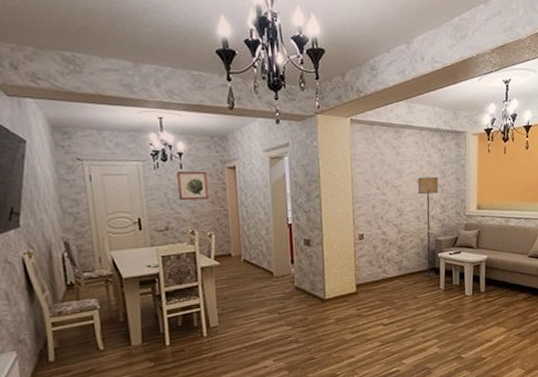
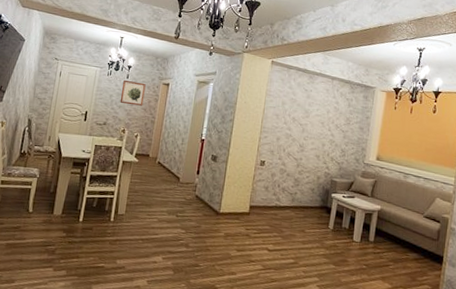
floor lamp: present [417,176,439,277] -> none [313,120,342,215]

